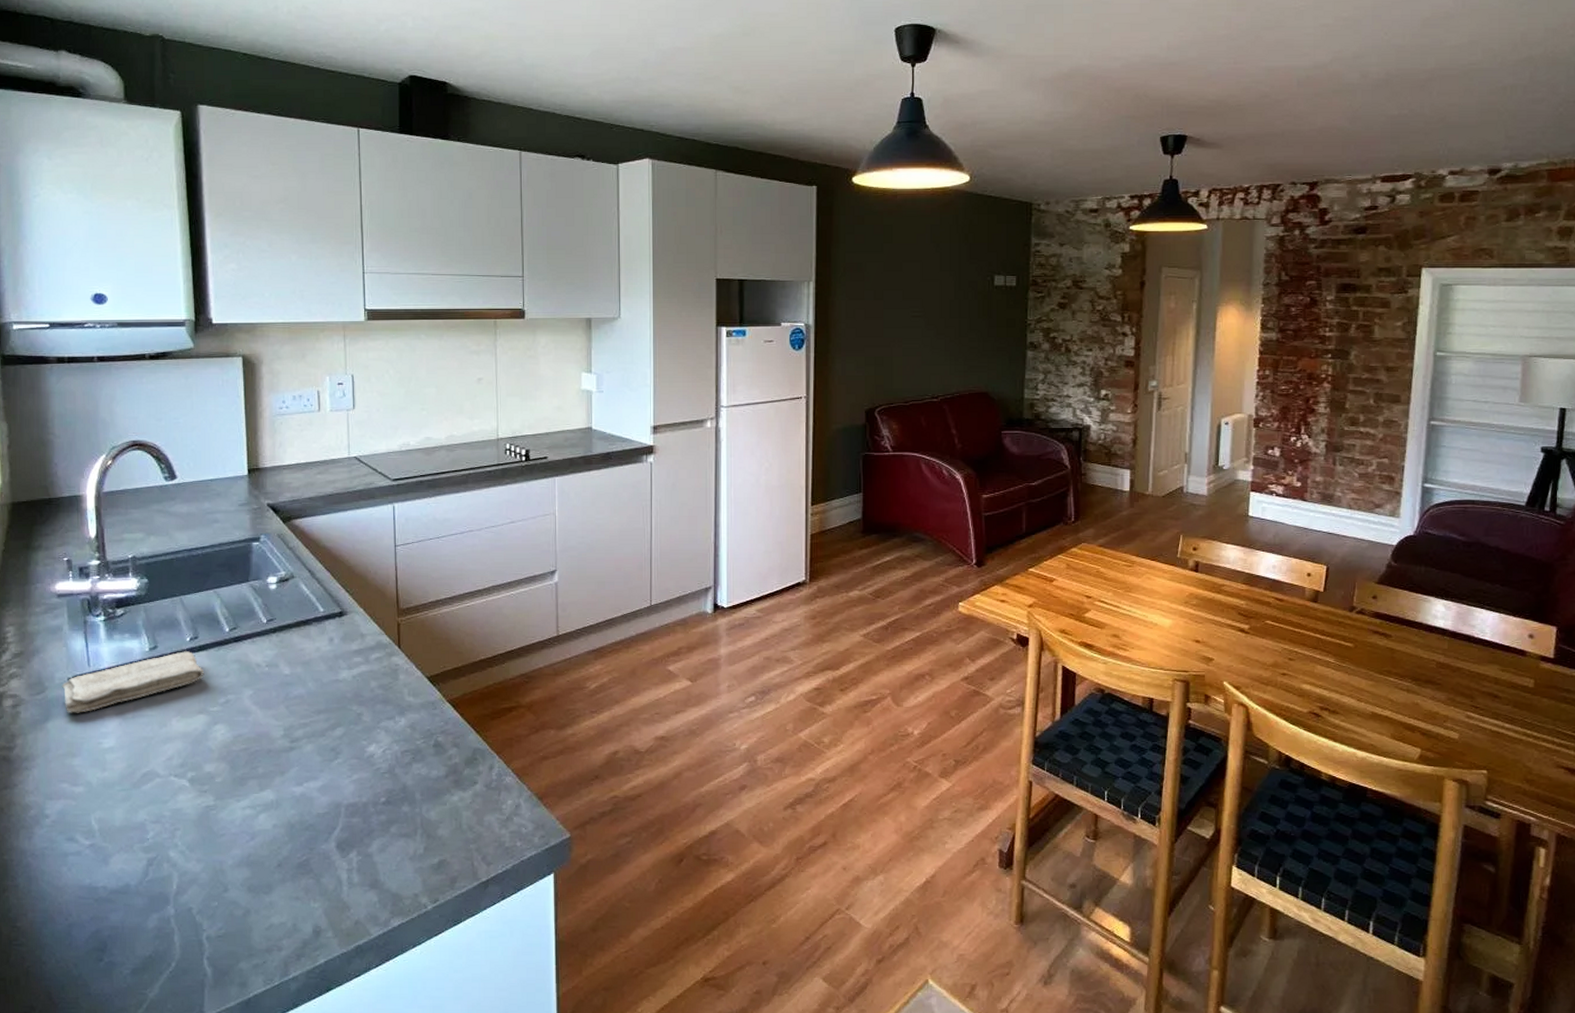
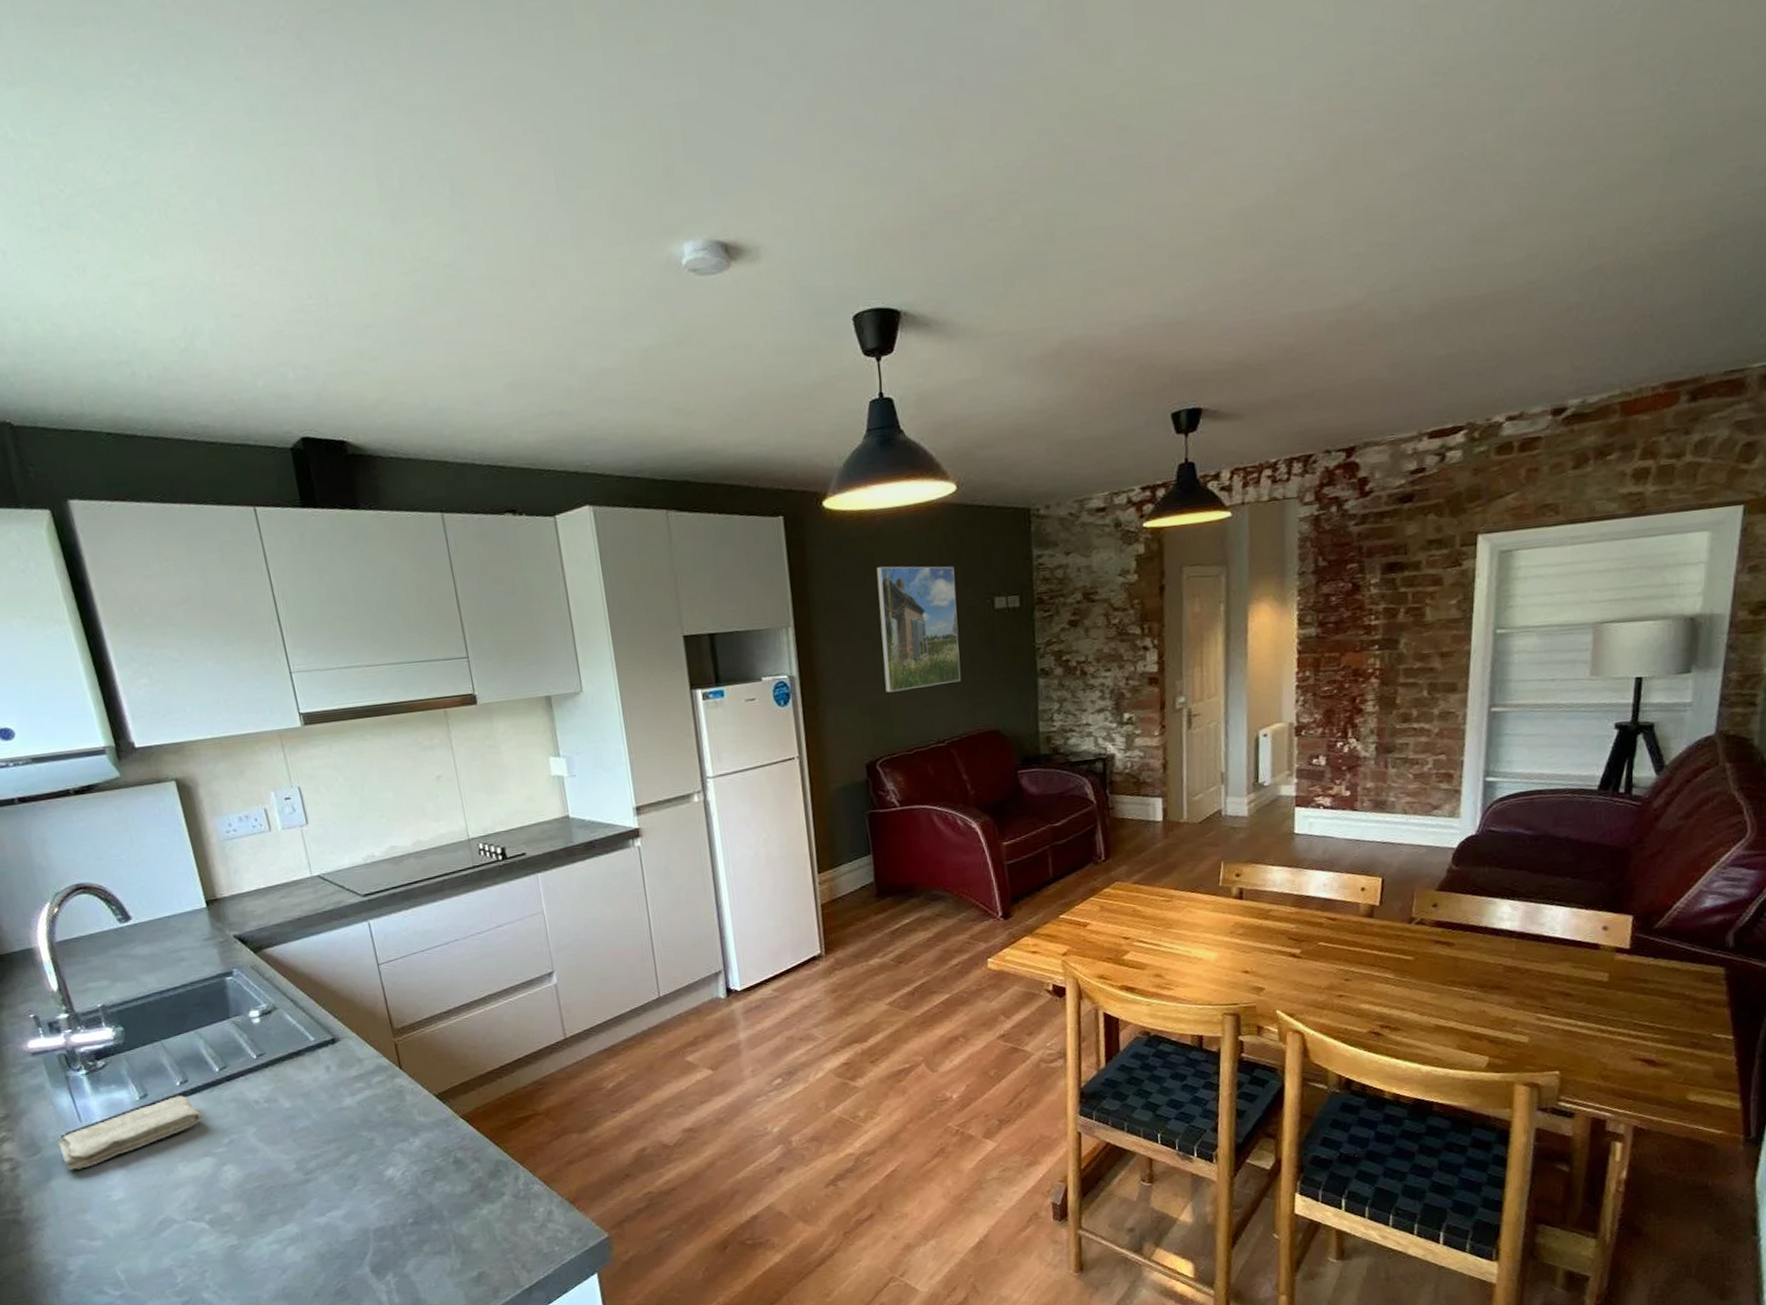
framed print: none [890,237,961,348] -> present [876,566,961,693]

